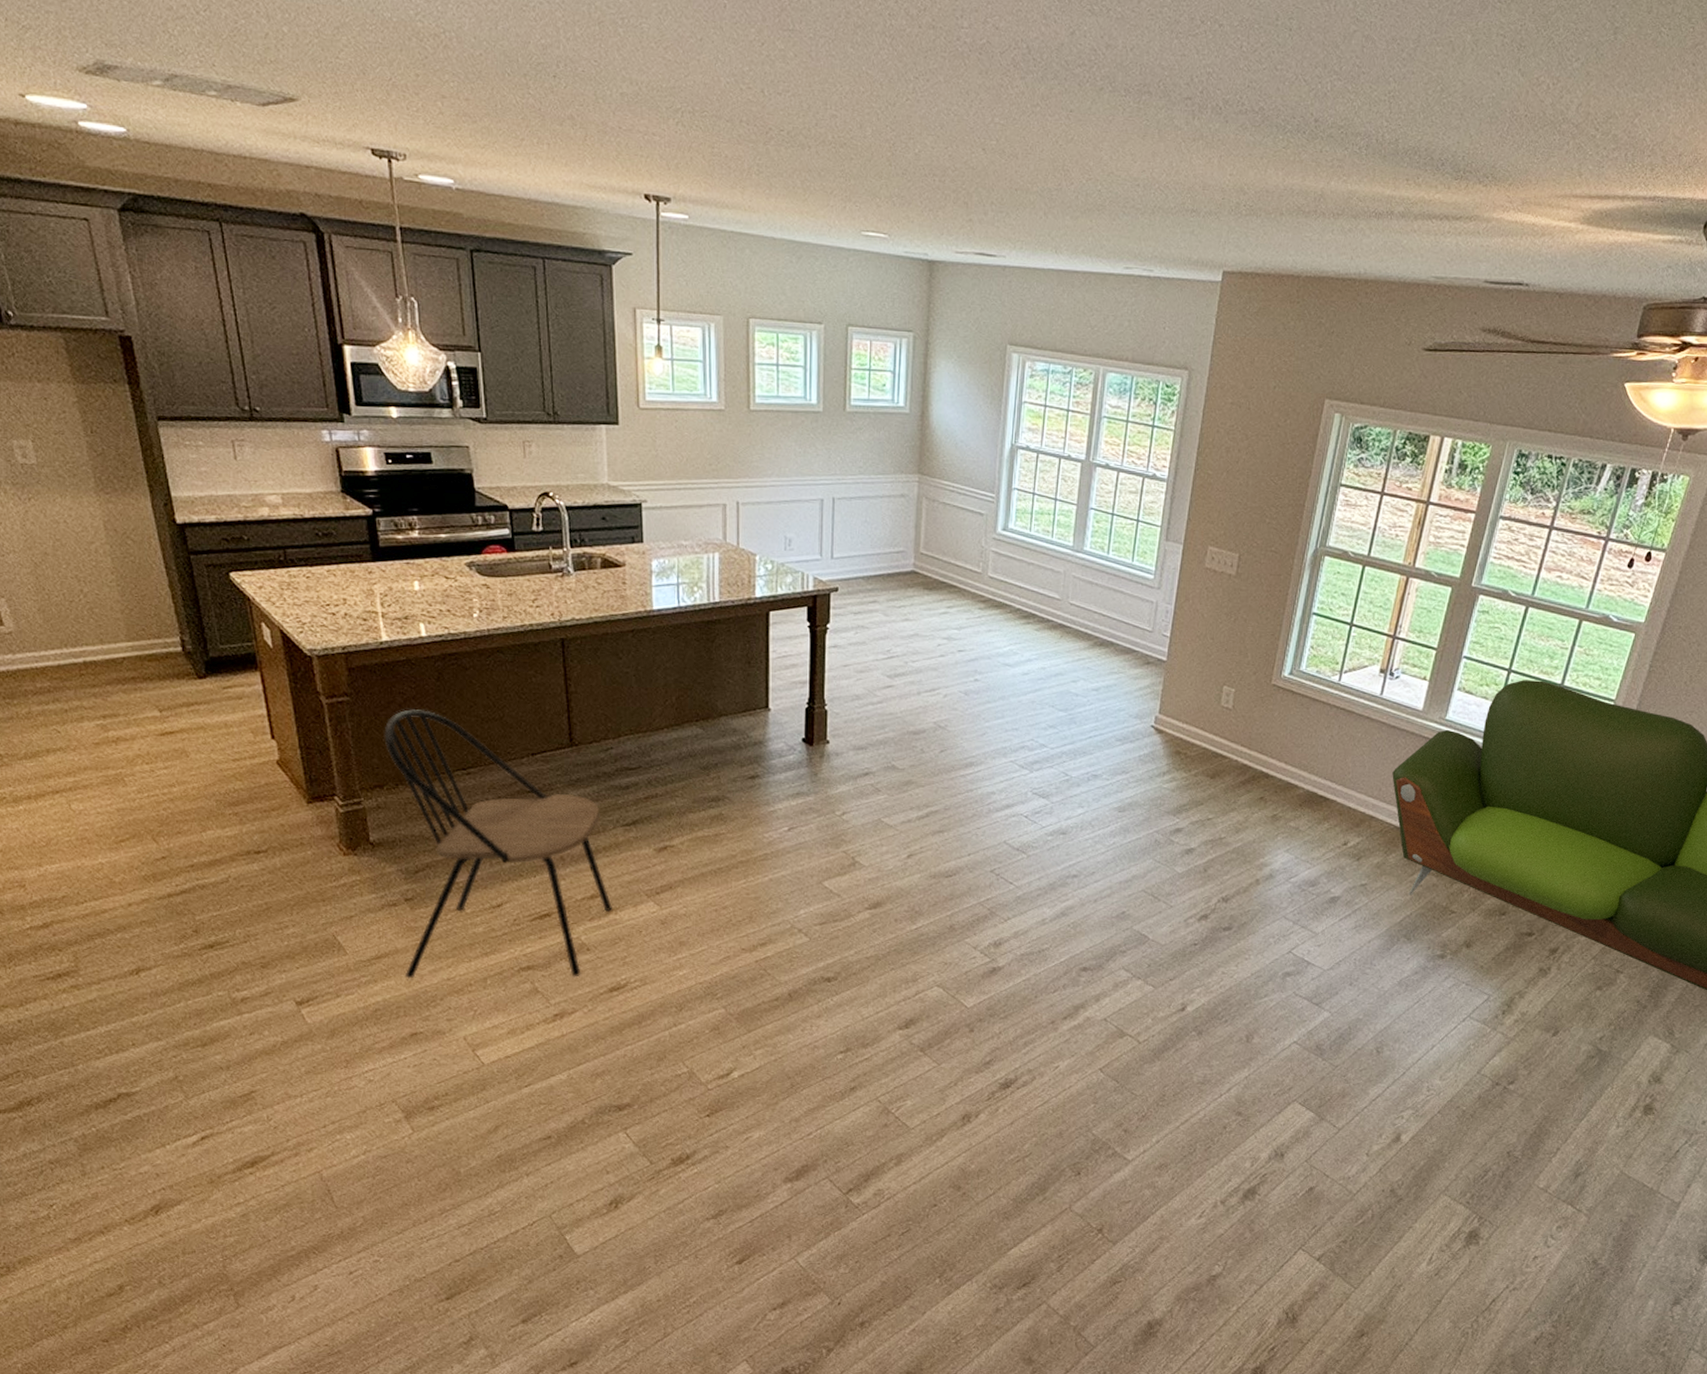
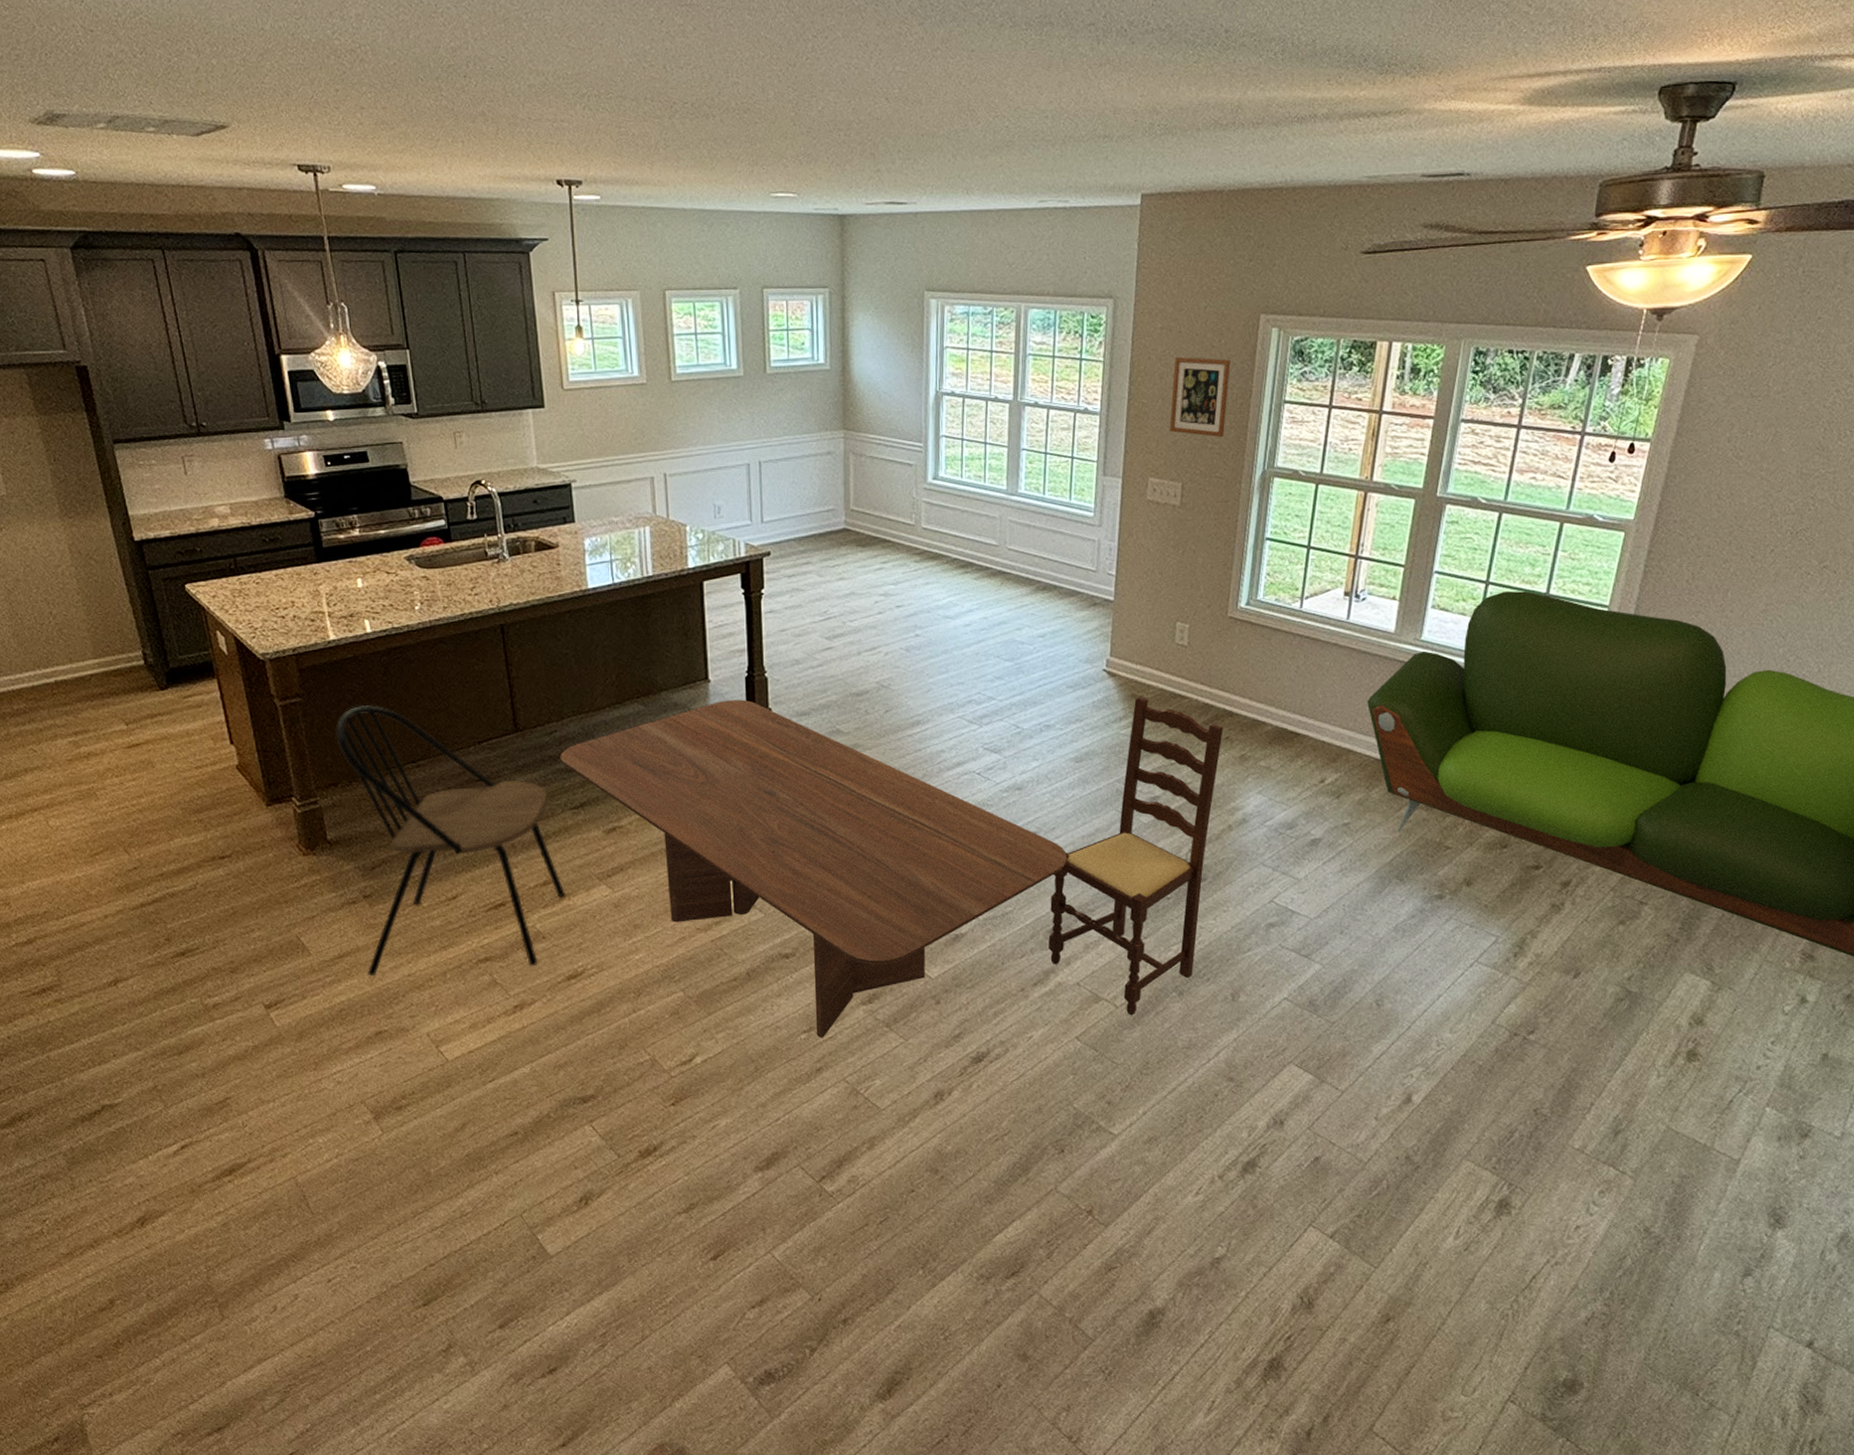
dining table: none [614,729,1104,1059] -> present [560,699,1067,1038]
dining chair: none [1080,754,1259,1051] -> present [1048,696,1223,1016]
picture frame: none [1231,433,1294,514] -> present [1169,357,1230,438]

